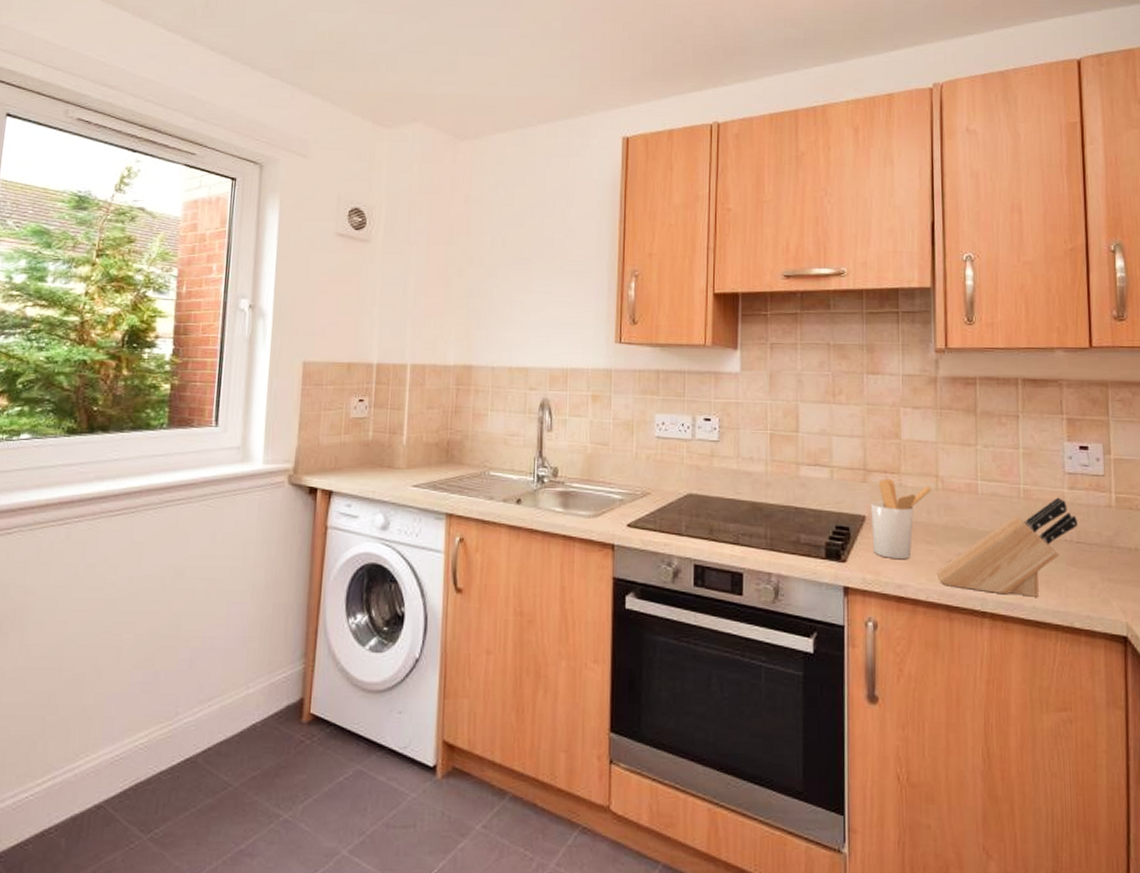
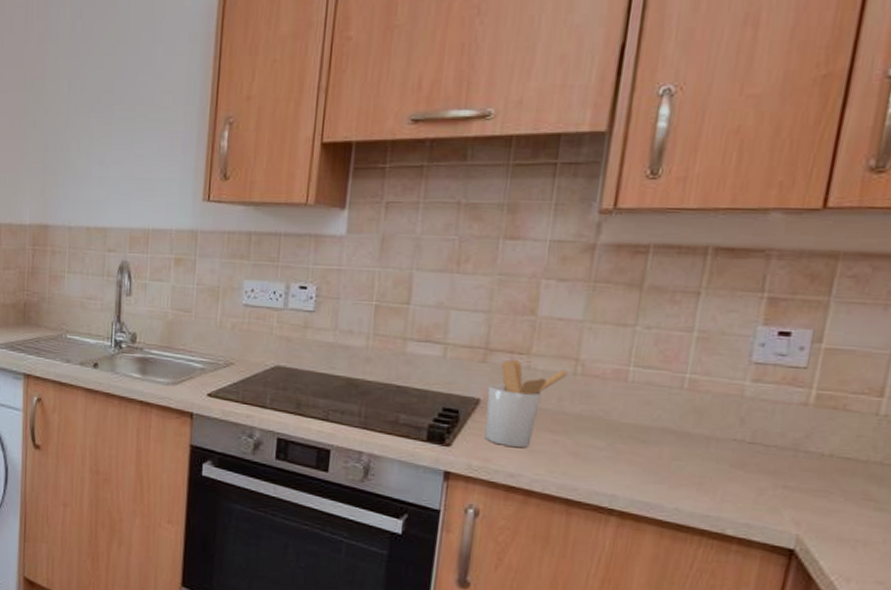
knife block: present [938,497,1077,597] -> none [560,390,756,499]

